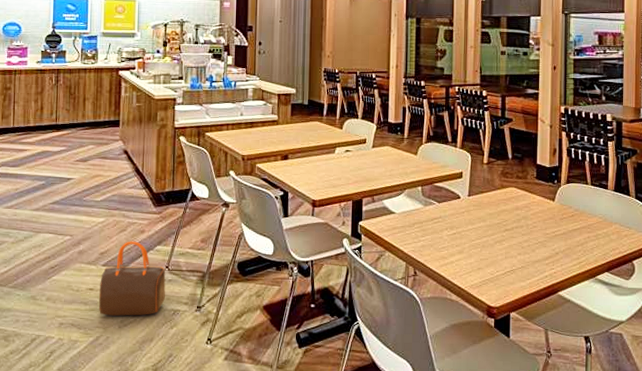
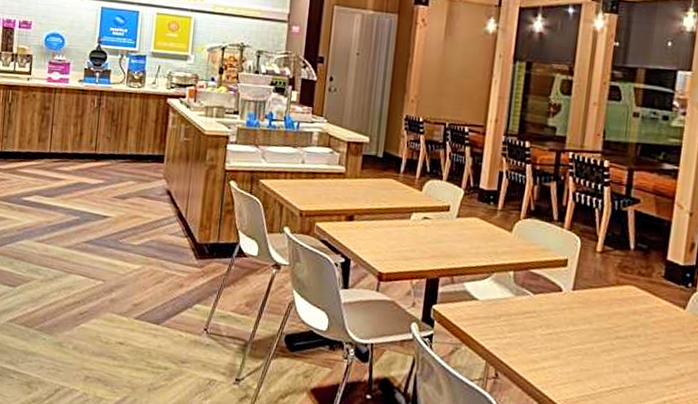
handbag: present [98,241,166,316] -> none [128,294,204,381]

